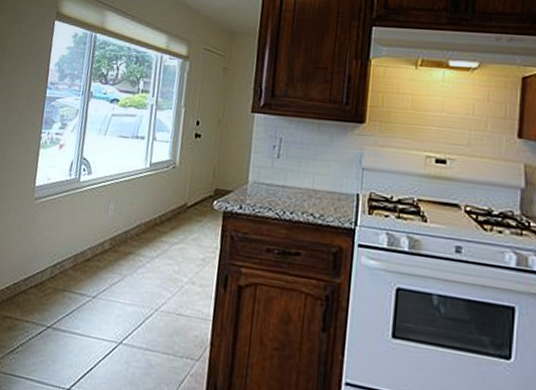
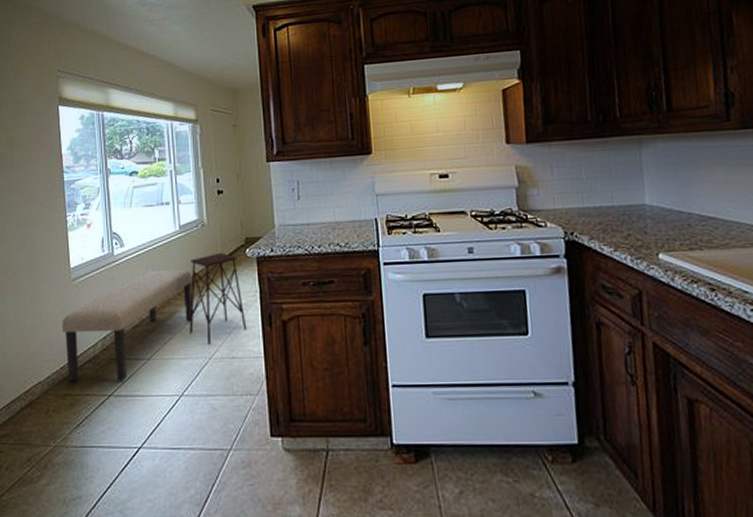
bench: none [11,205,154,315] -> present [61,270,192,381]
side table: none [140,199,203,295] -> present [189,252,247,345]

